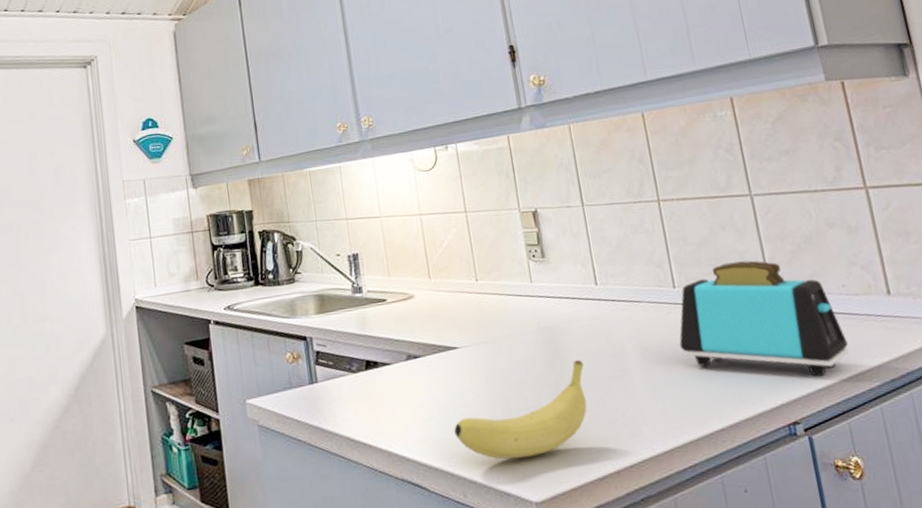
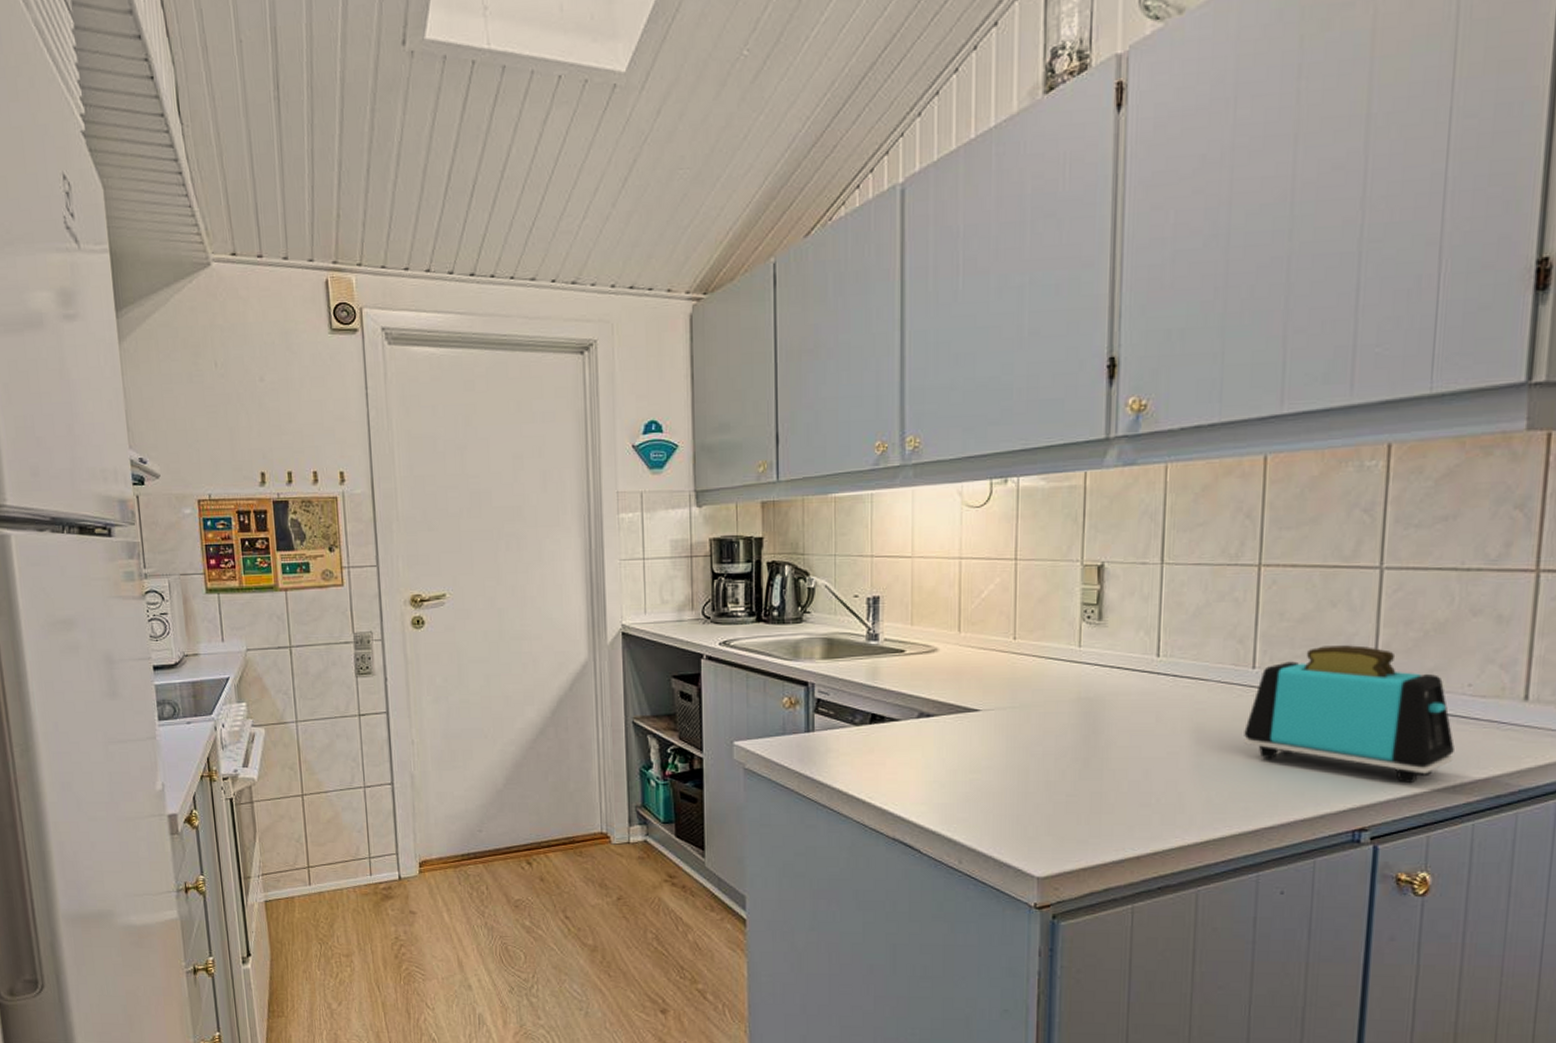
fruit: present [454,360,587,460] -> none [960,737,1123,831]

